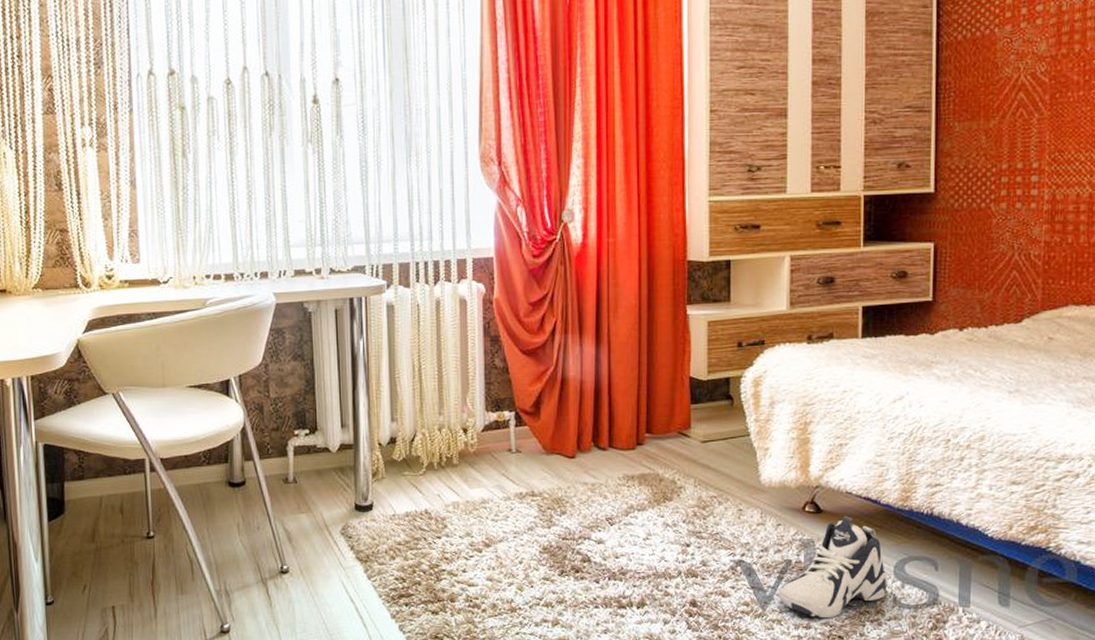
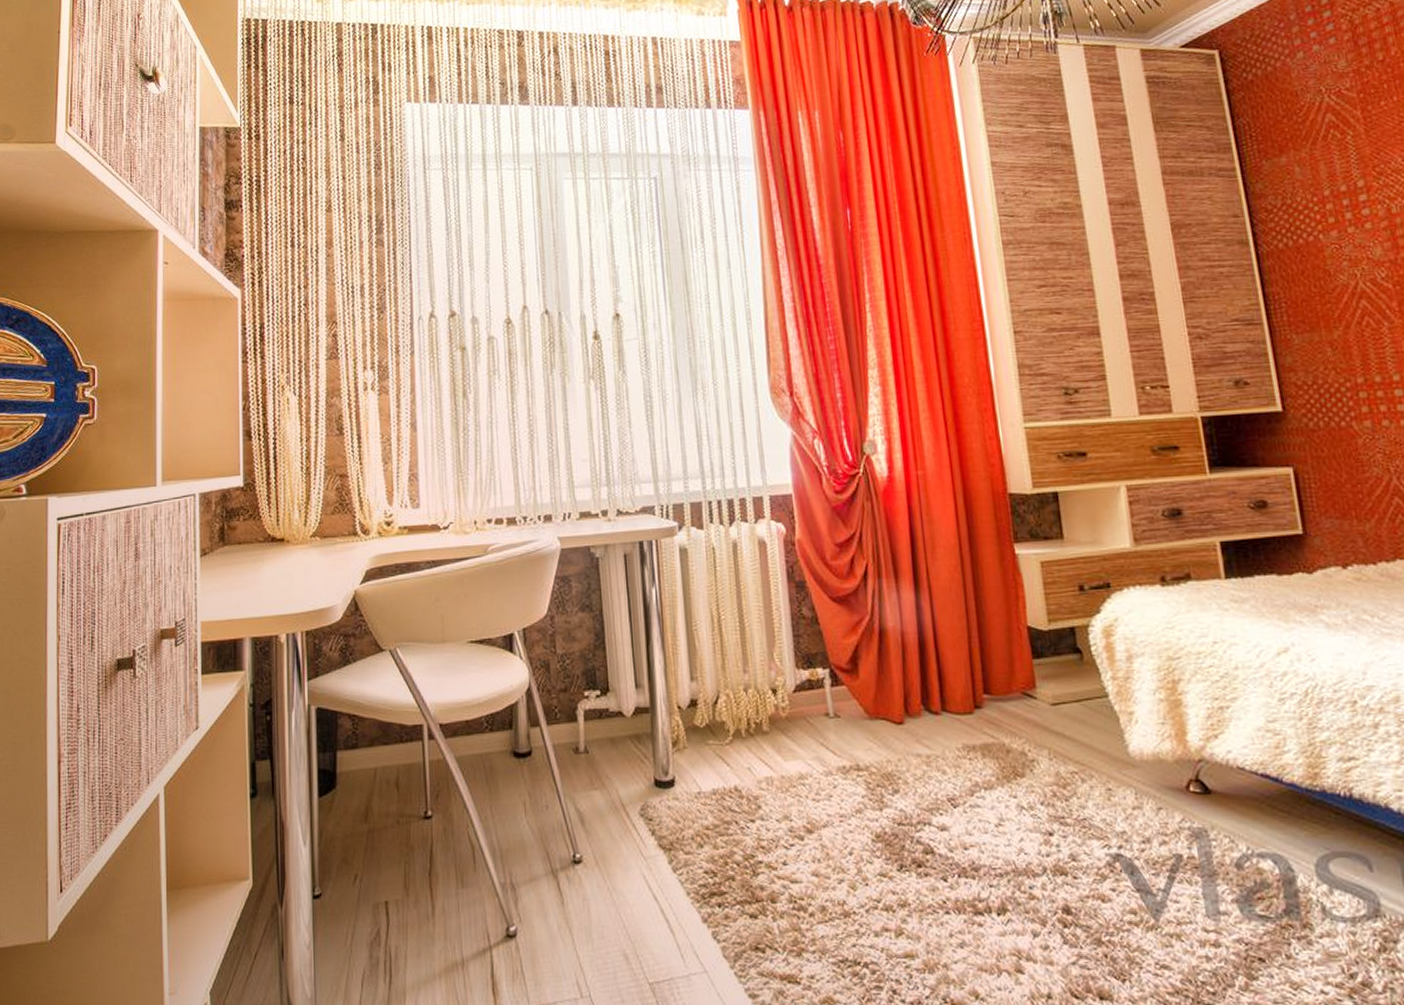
sneaker: present [778,515,888,619] -> none [1171,797,1311,934]

